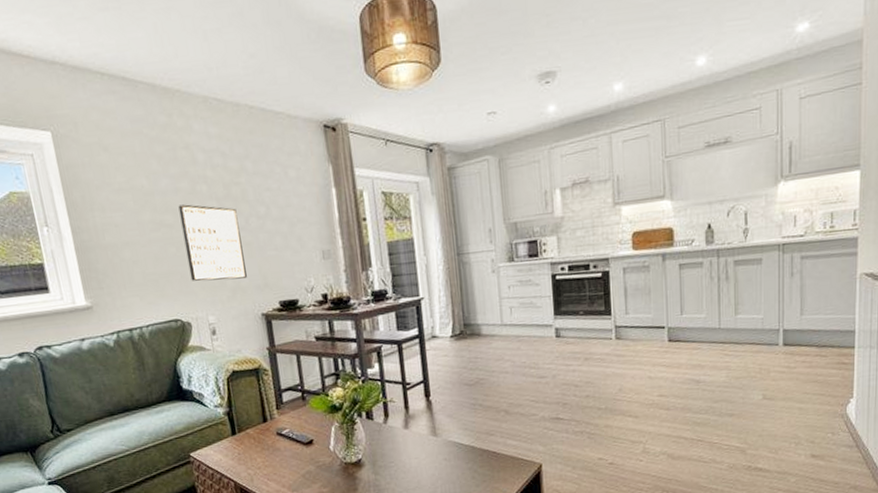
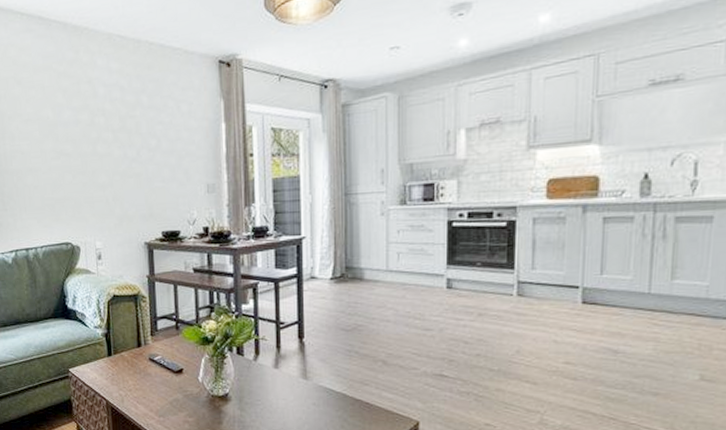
wall art: present [178,204,247,281] -> none [77,135,134,208]

